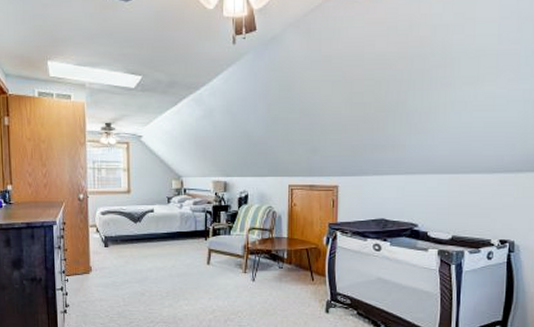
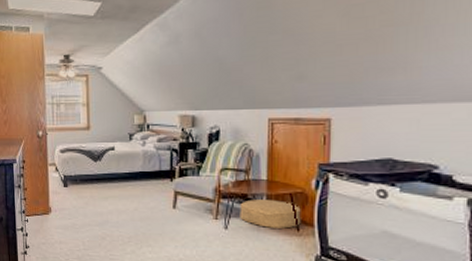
footstool: none [265,255,315,279] -> present [240,199,301,229]

